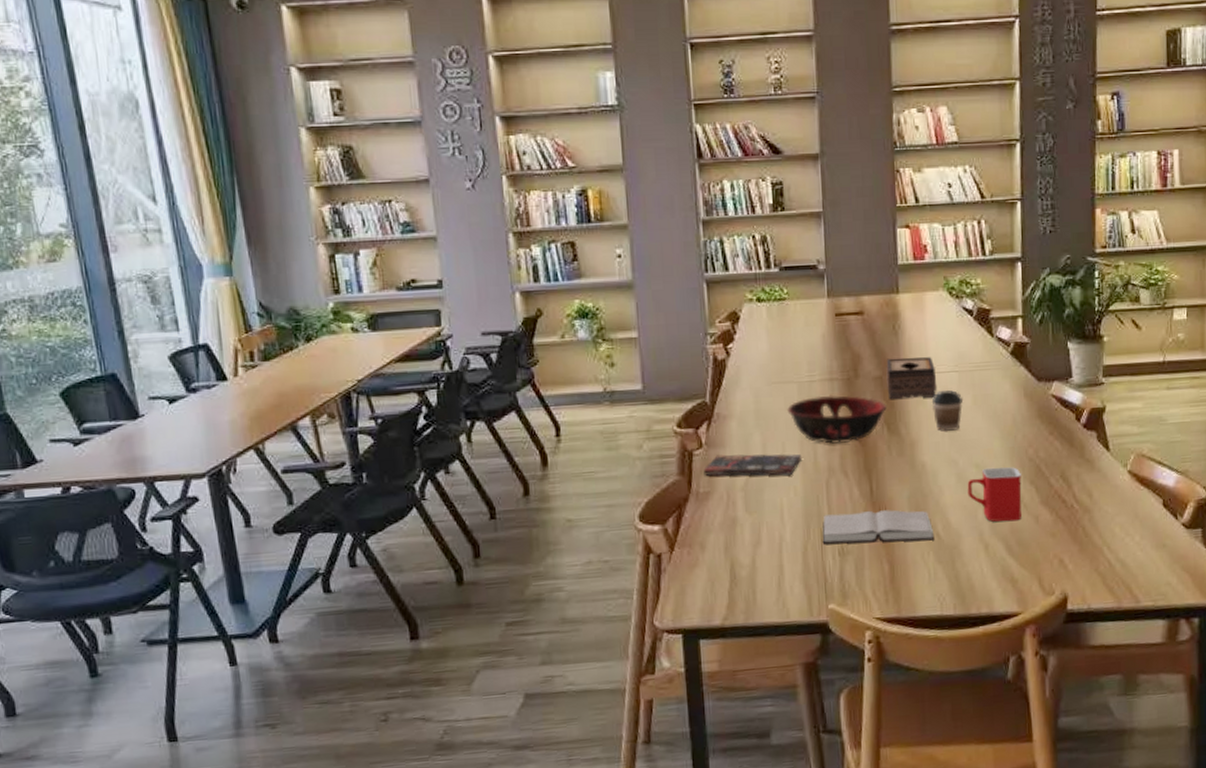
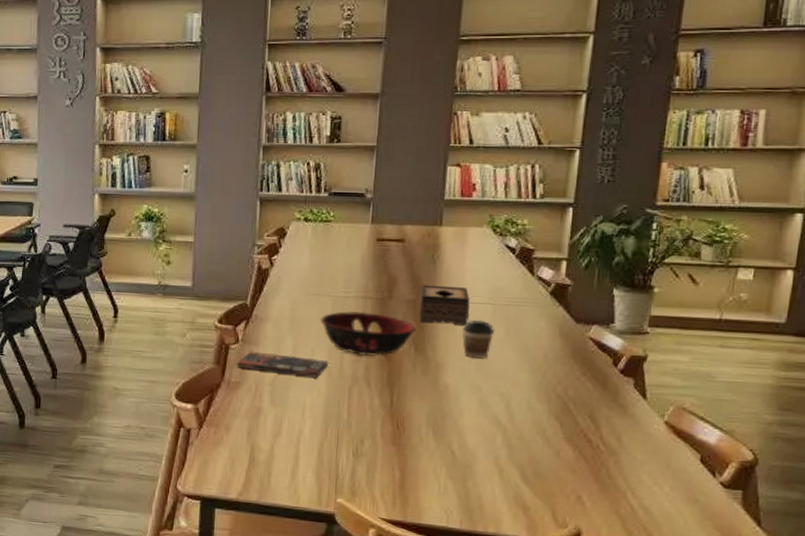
hardback book: present [822,510,935,545] -> none [338,418,449,457]
mug: present [967,467,1022,522] -> none [488,397,548,452]

